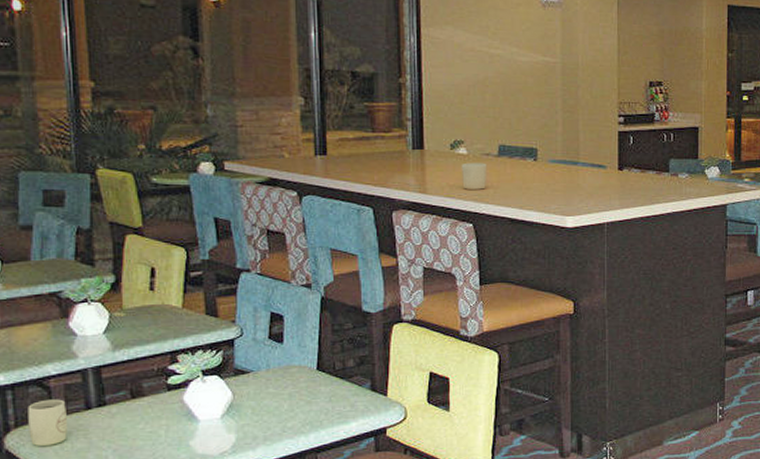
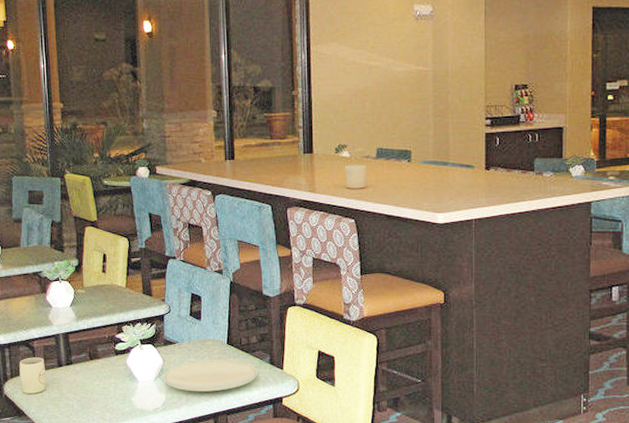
plate: none [232,388,356,429] -> present [163,360,258,392]

